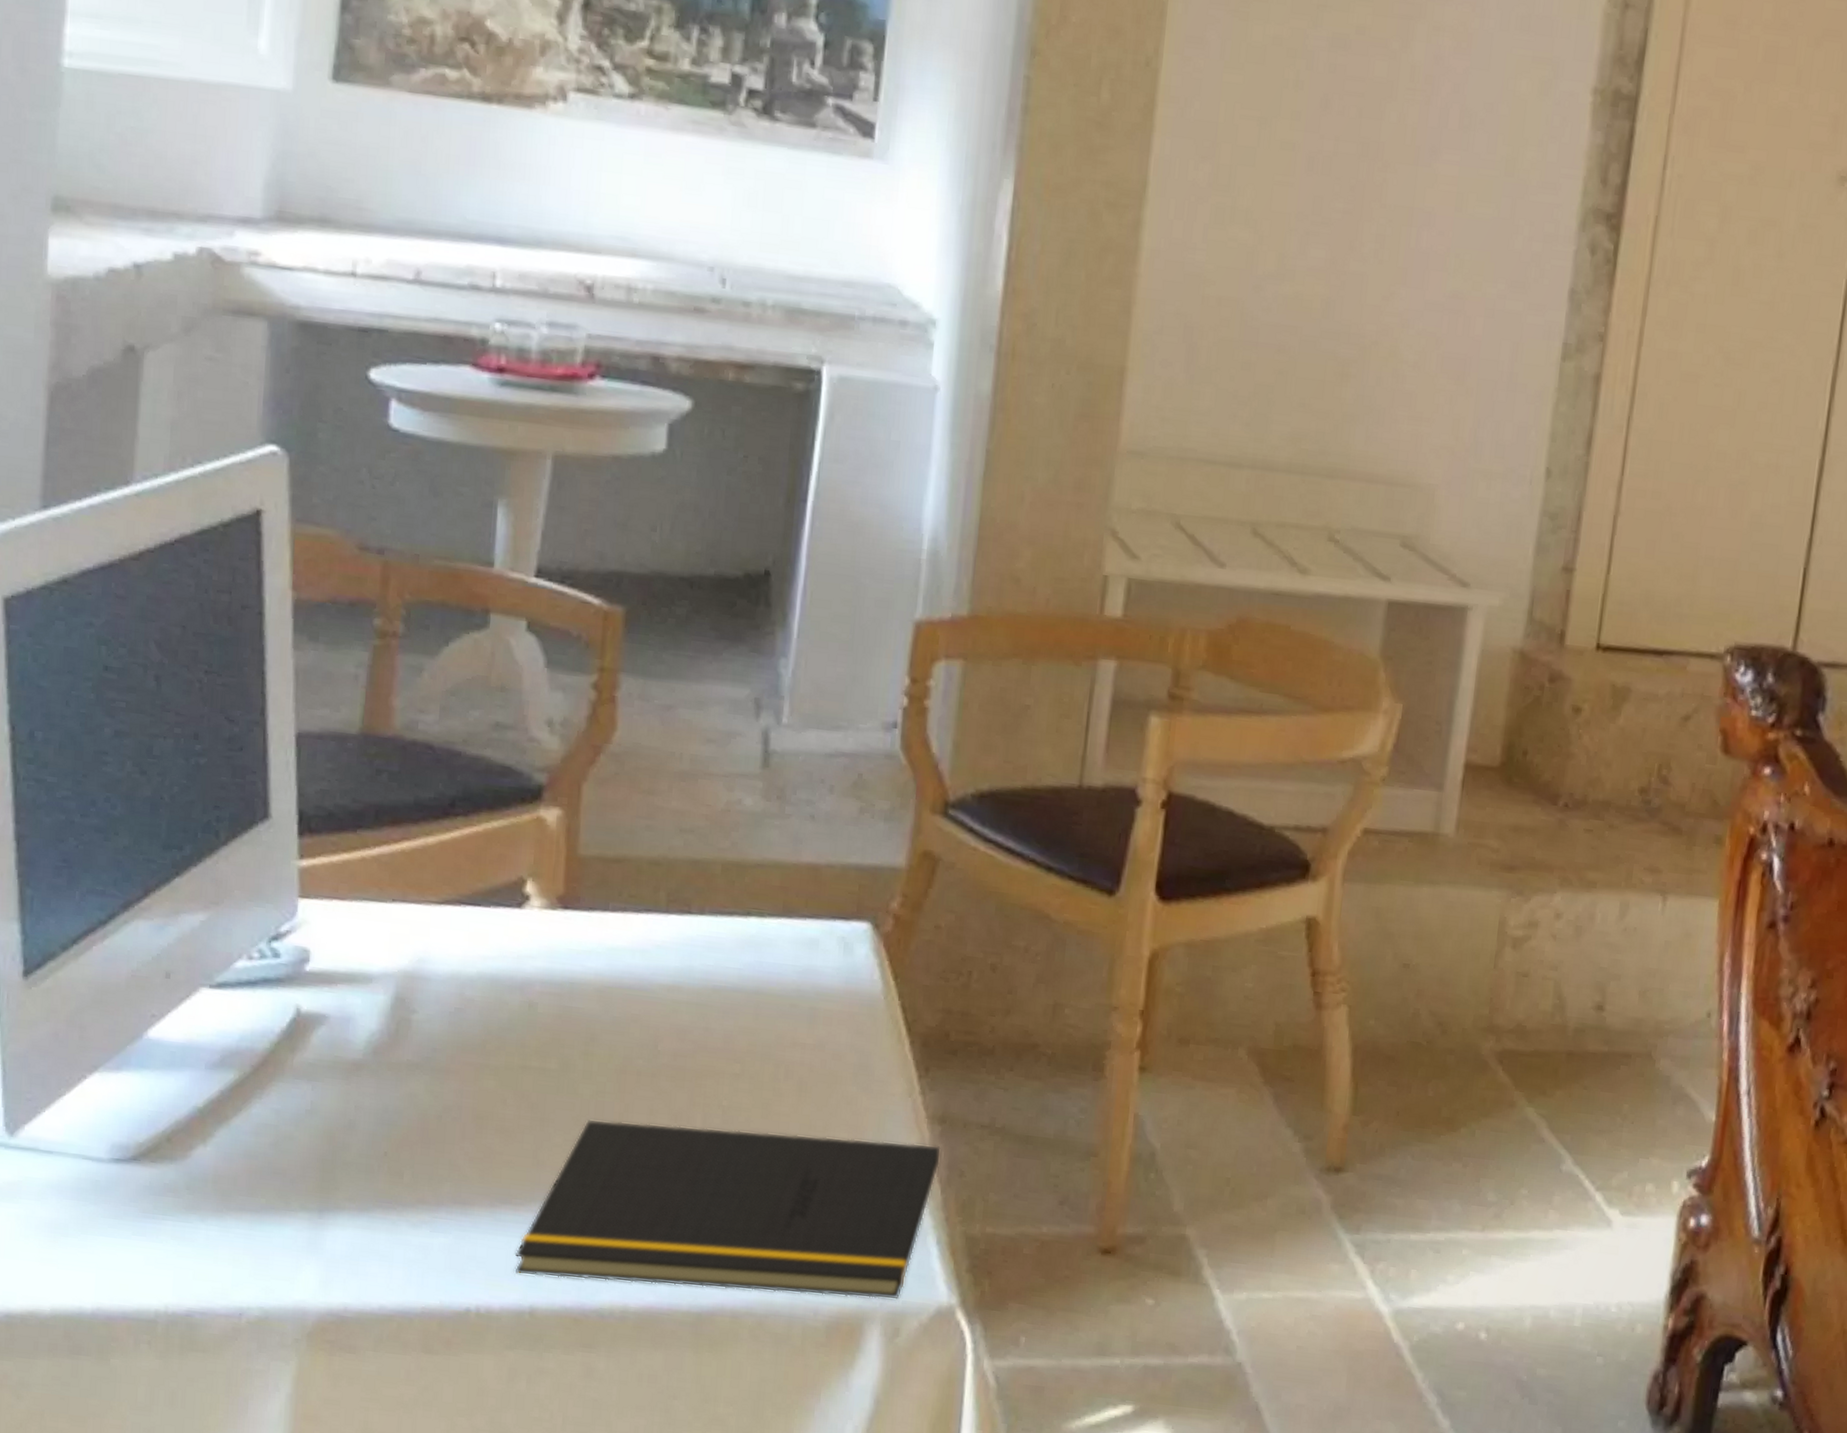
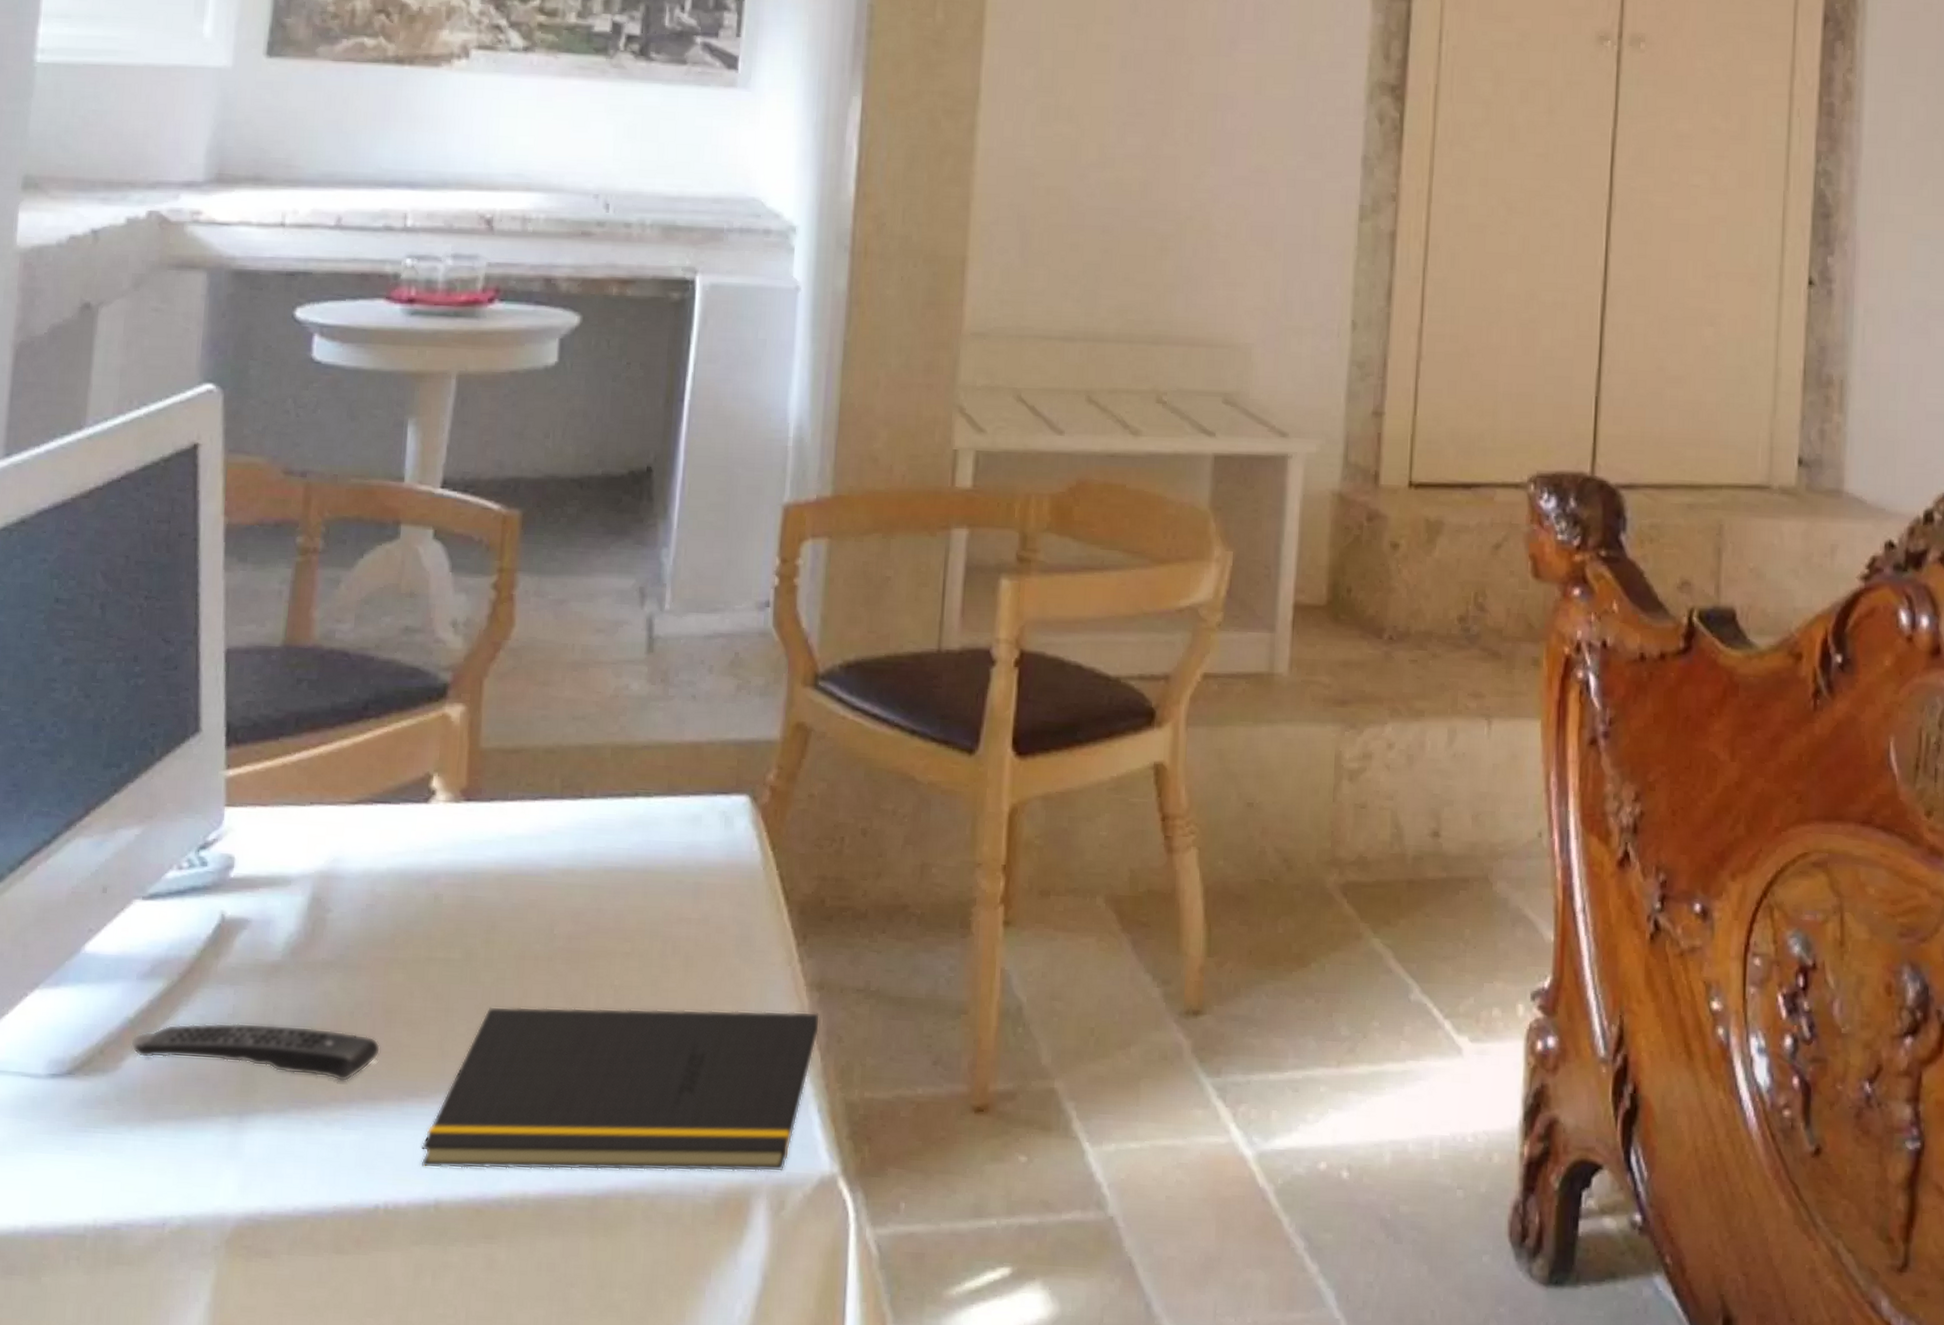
remote control: none [200,1116,471,1185] -> present [130,1022,381,1082]

